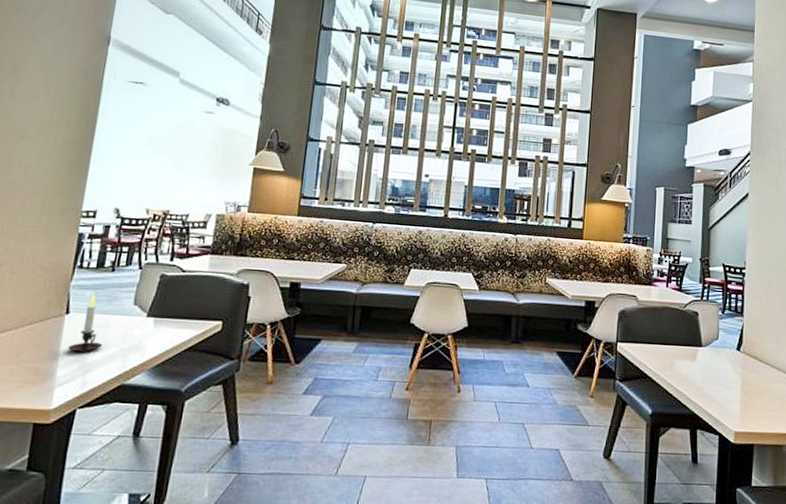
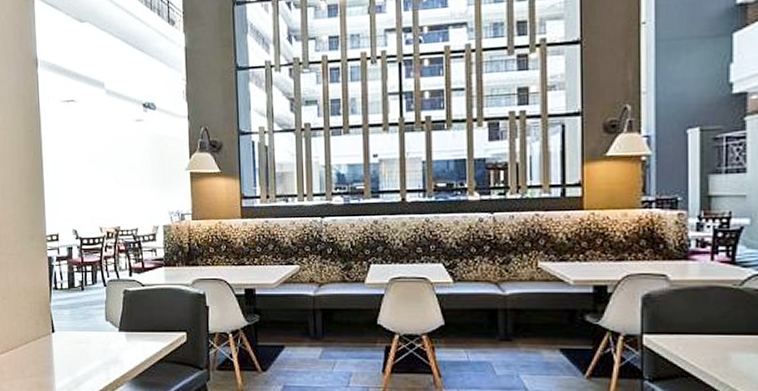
candle: present [68,293,103,352] -> none [60,312,87,367]

